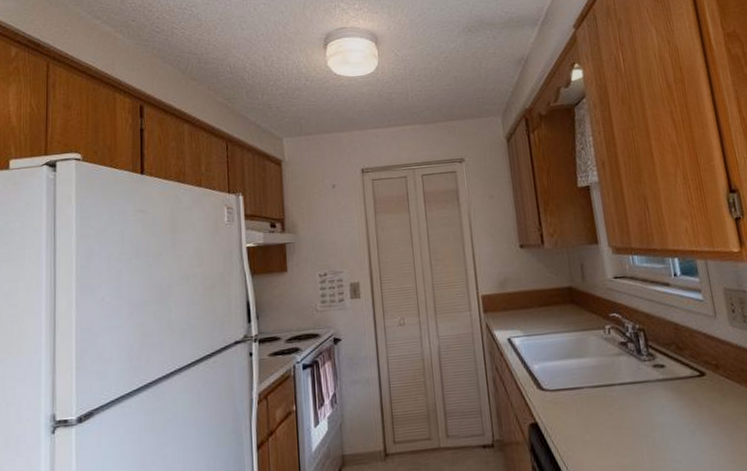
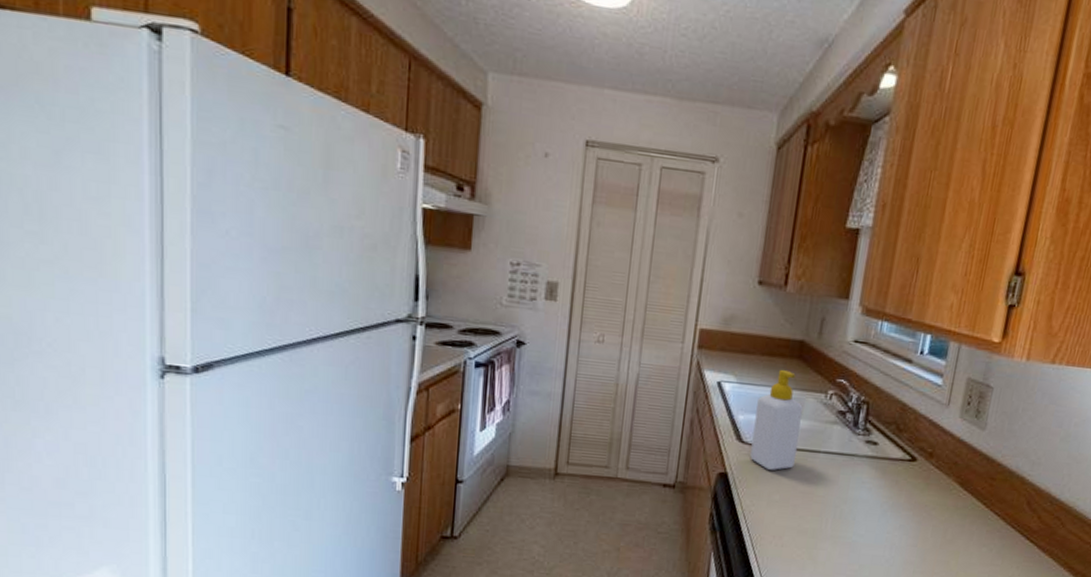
soap bottle: none [546,315,596,412] -> present [750,369,803,470]

